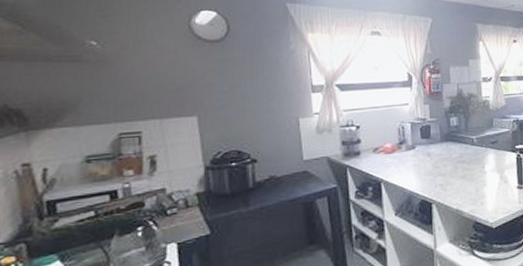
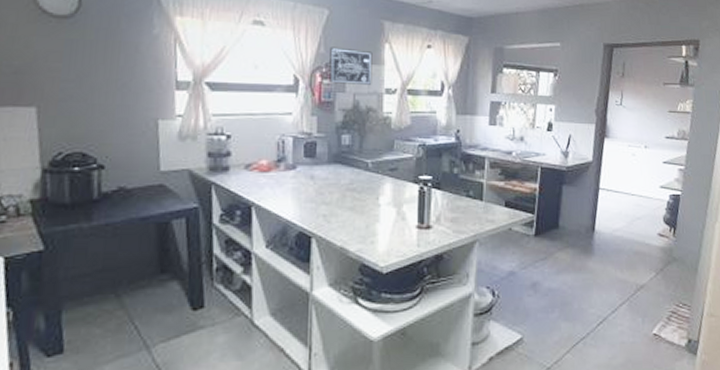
wall art: none [435,47,472,77] -> present [329,46,373,85]

